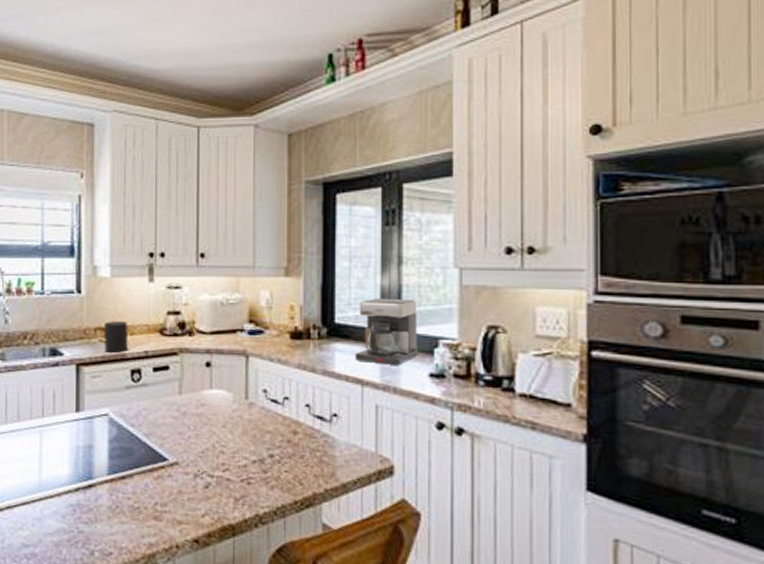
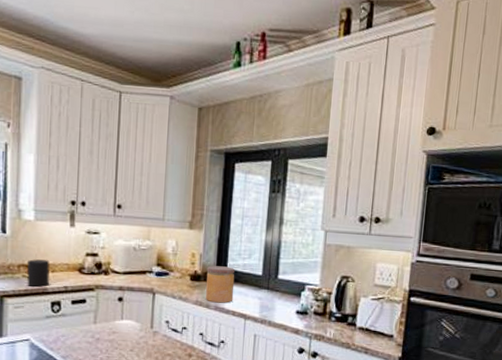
jar: none [309,320,346,366] -> present [206,266,236,303]
coffee maker: present [354,298,418,365] -> none [240,250,292,304]

